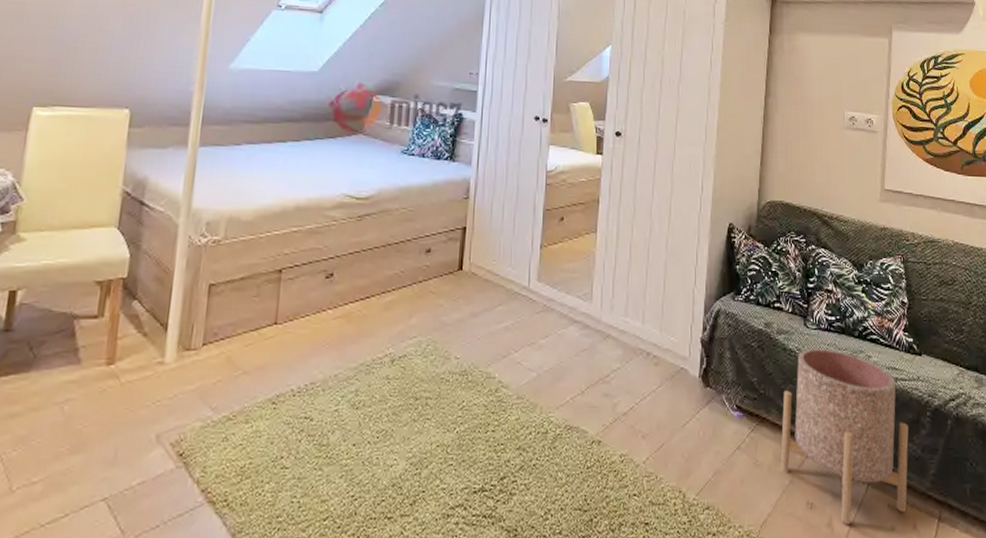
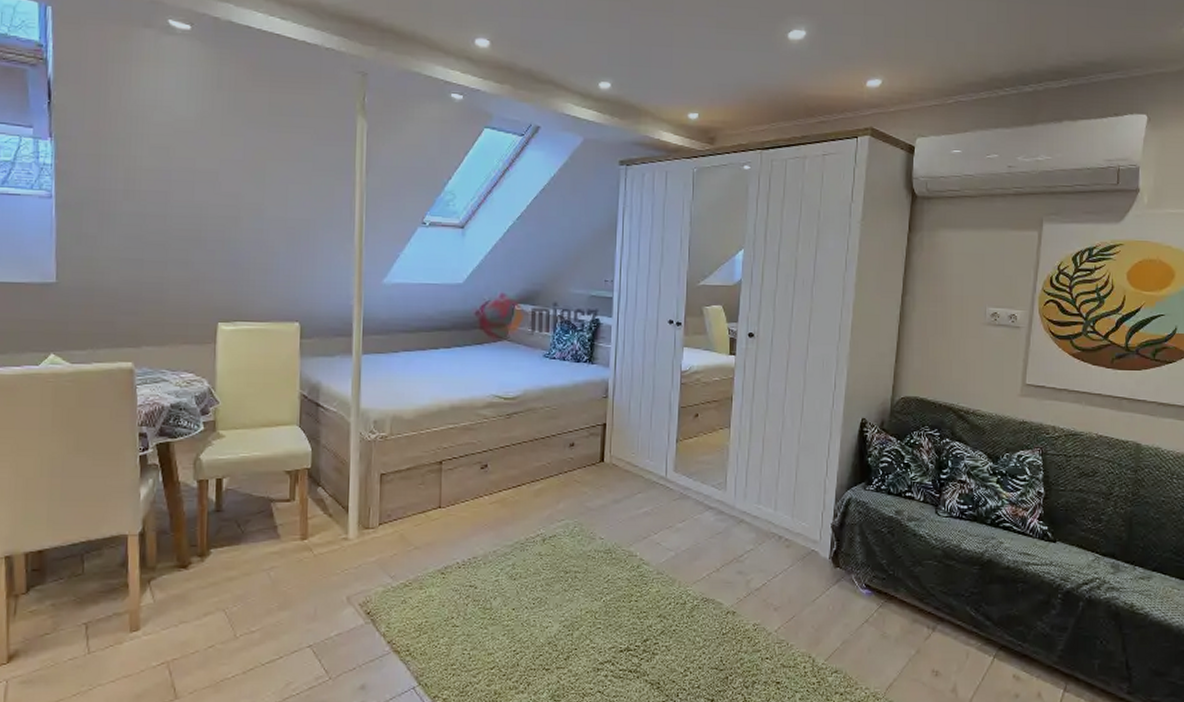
planter: present [780,348,909,524] -> none [907,534,1038,690]

